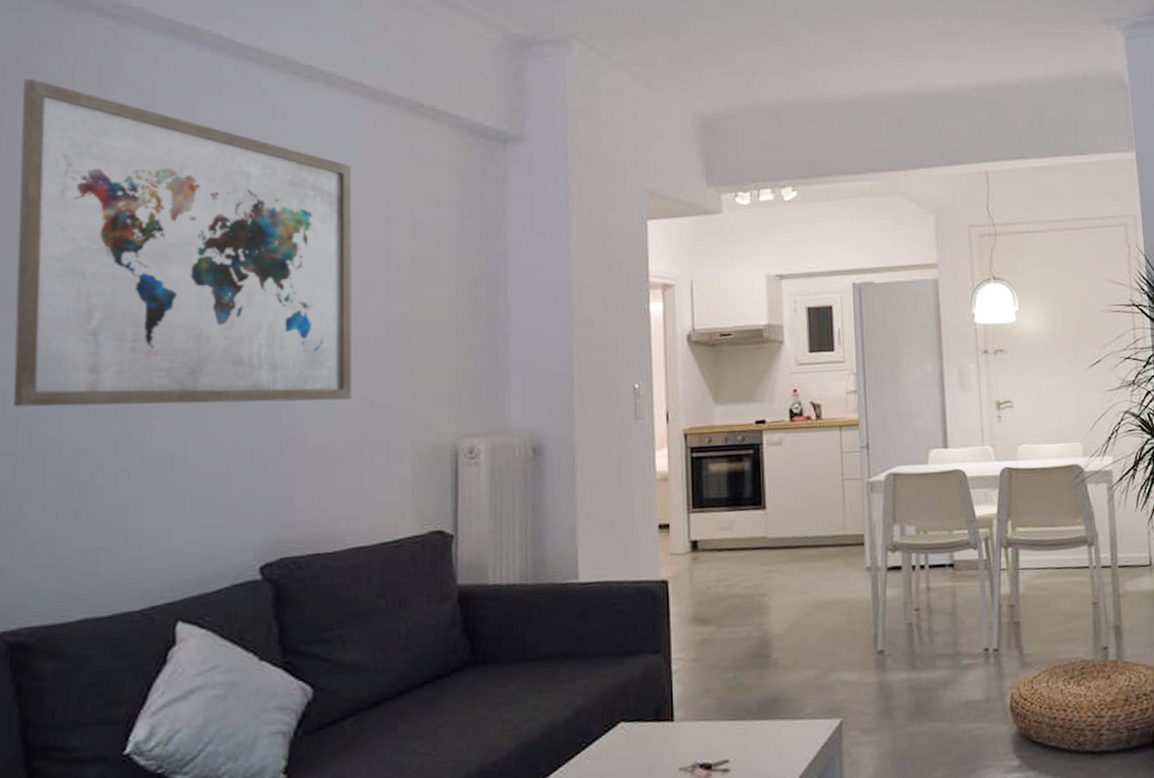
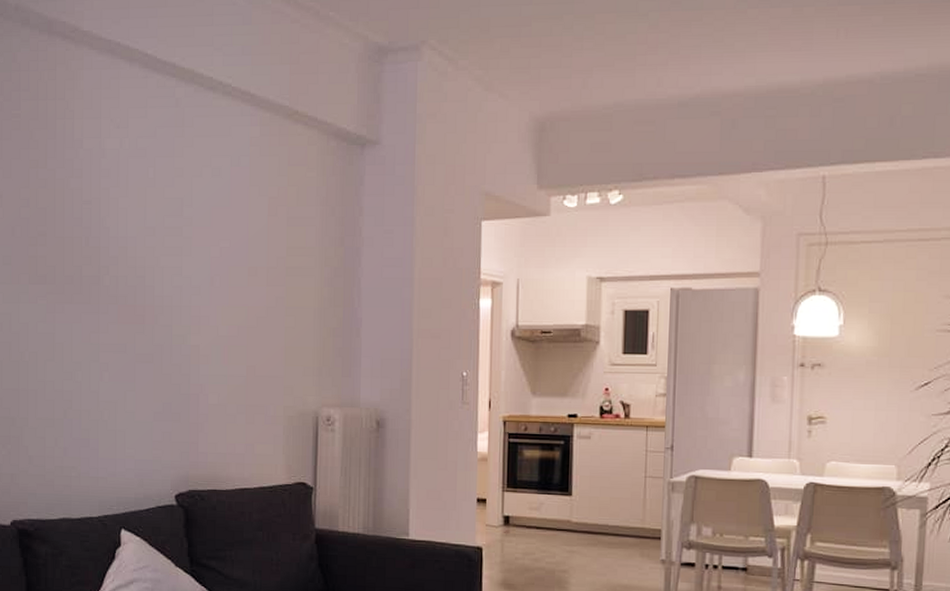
wall art: present [13,78,352,407] -> none [15,94,242,368]

